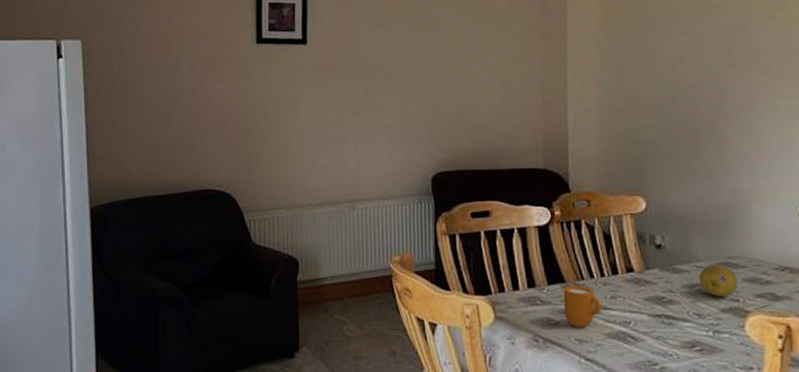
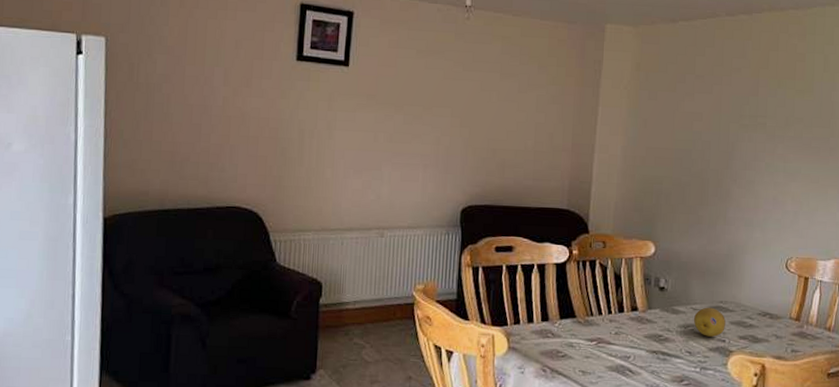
mug: present [563,285,602,327] -> none [572,320,606,360]

